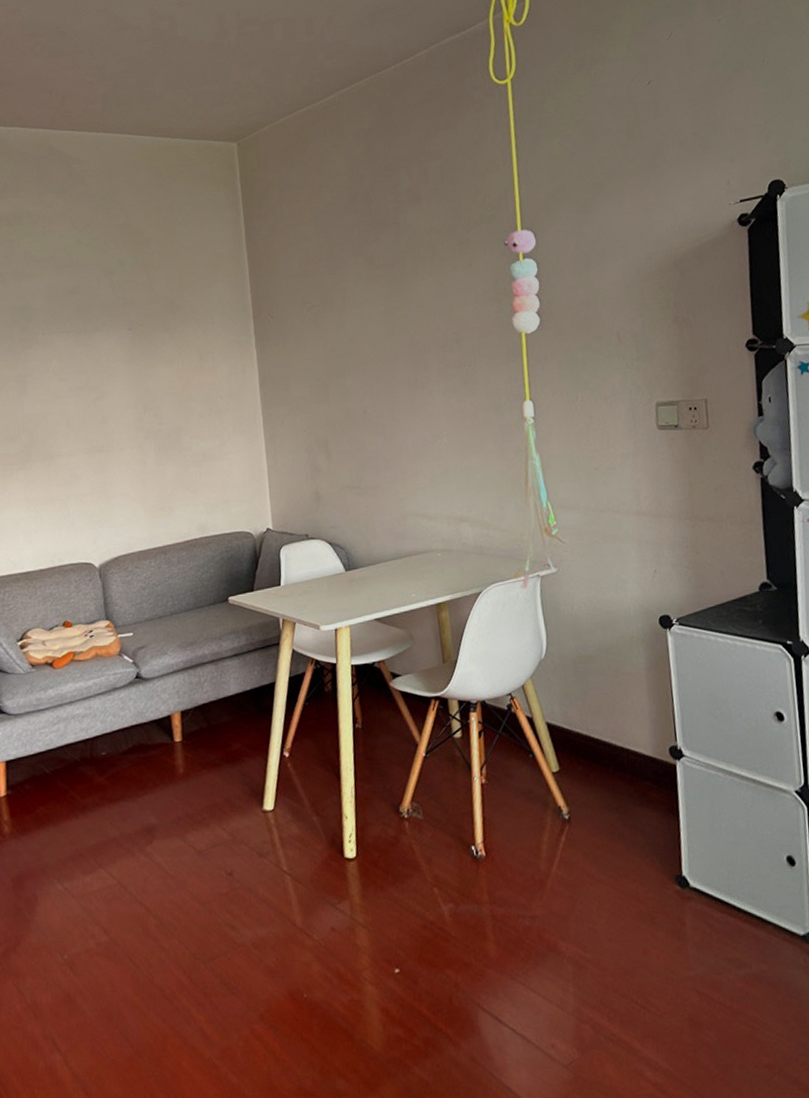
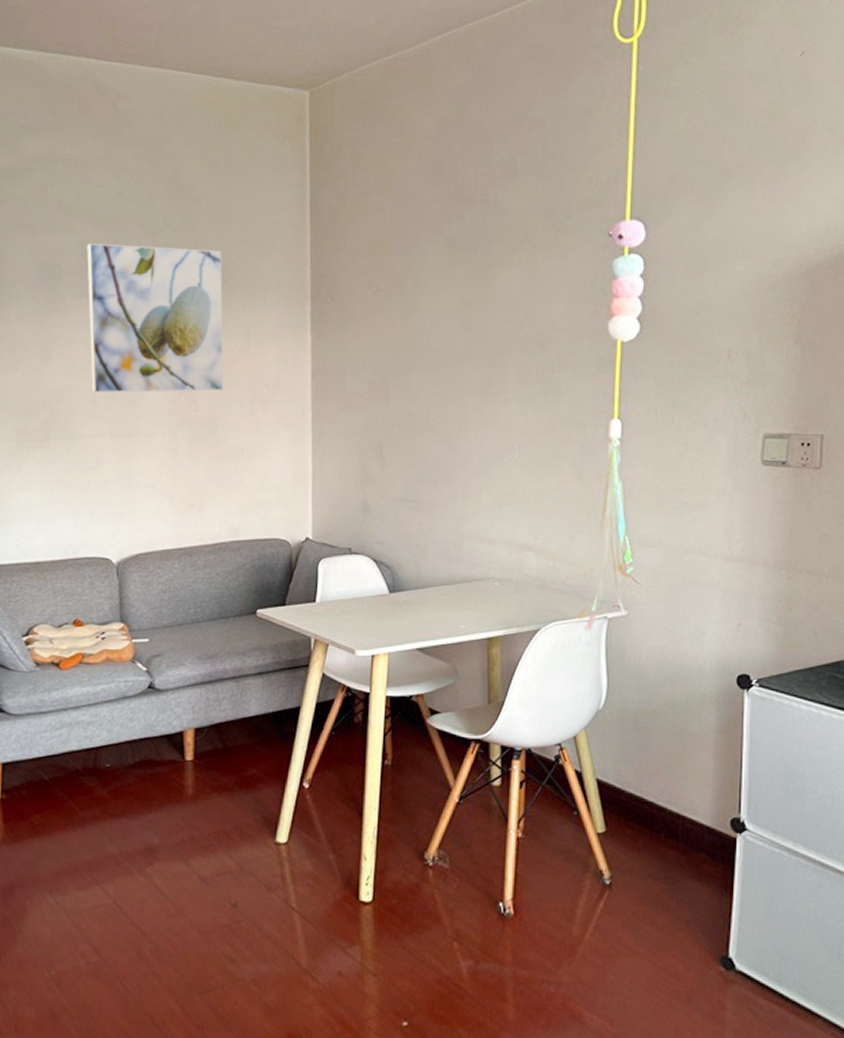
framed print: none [53,283,183,416] -> present [87,243,224,393]

